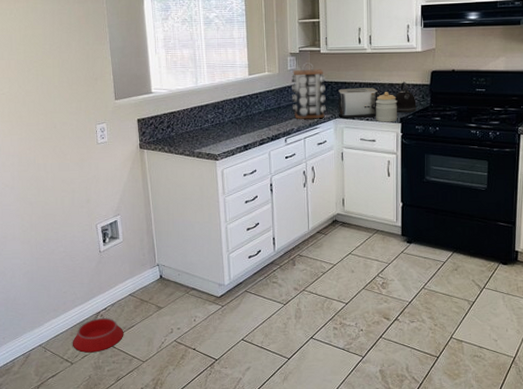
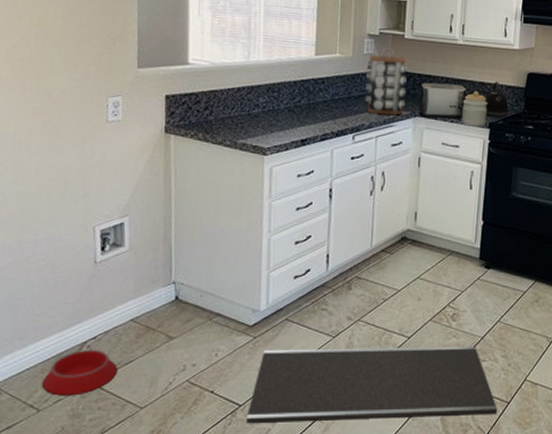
door mat: none [222,309,429,374] -> present [246,346,498,424]

